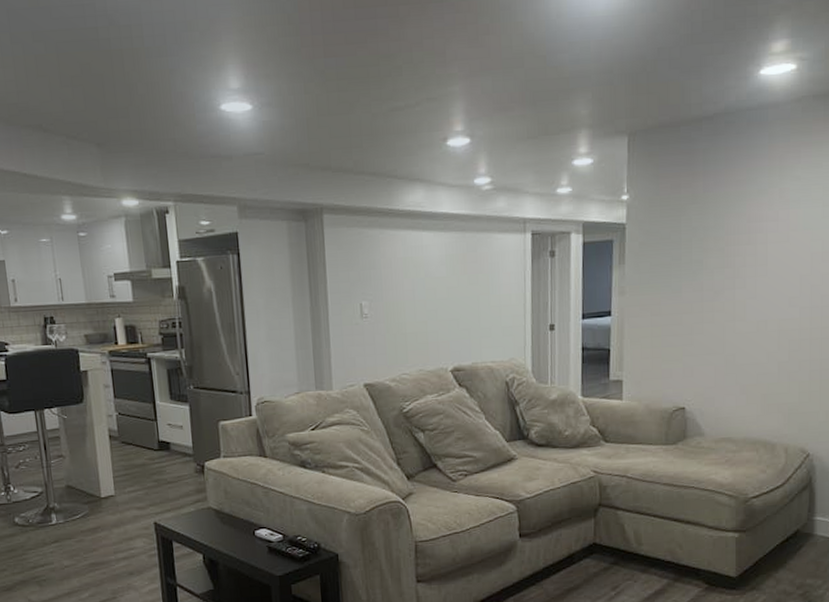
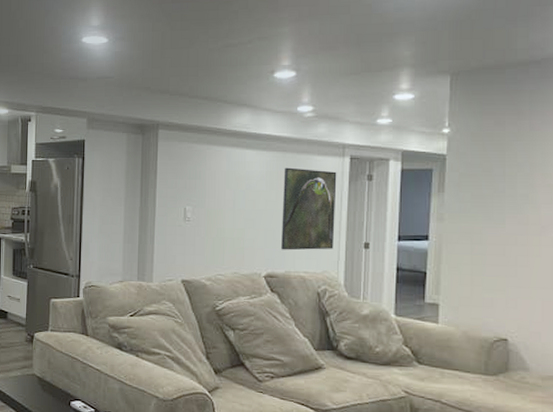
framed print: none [464,248,520,341] -> present [281,167,337,251]

